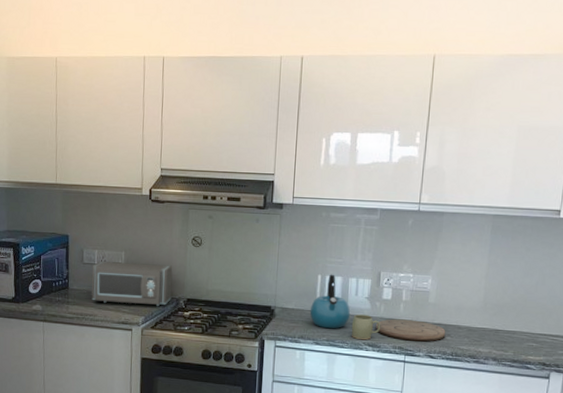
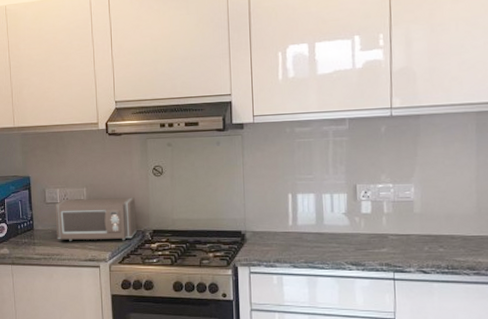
kettle: present [309,274,351,329] -> none [283,191,328,250]
mug: present [351,314,381,340] -> none [330,232,363,259]
cutting board: present [375,319,446,342] -> none [357,233,438,256]

